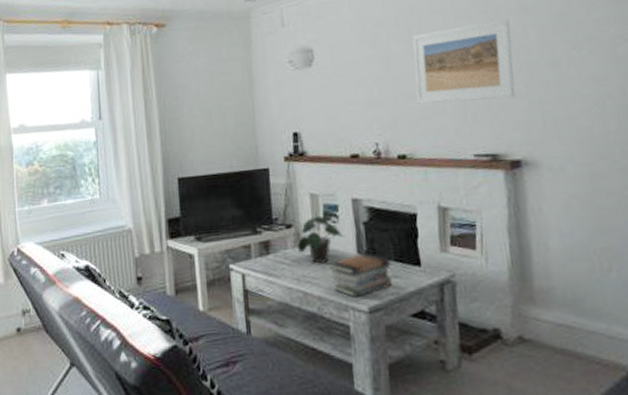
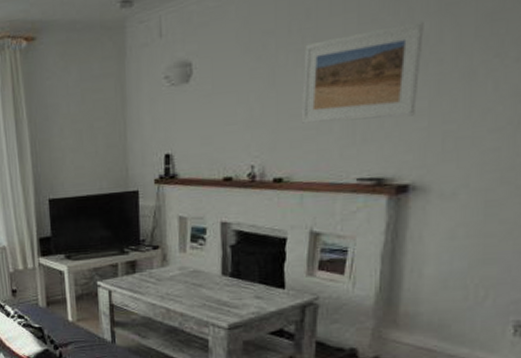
potted plant: present [291,215,345,264] -> none [157,238,210,283]
book stack: present [329,253,393,297] -> none [193,274,255,315]

